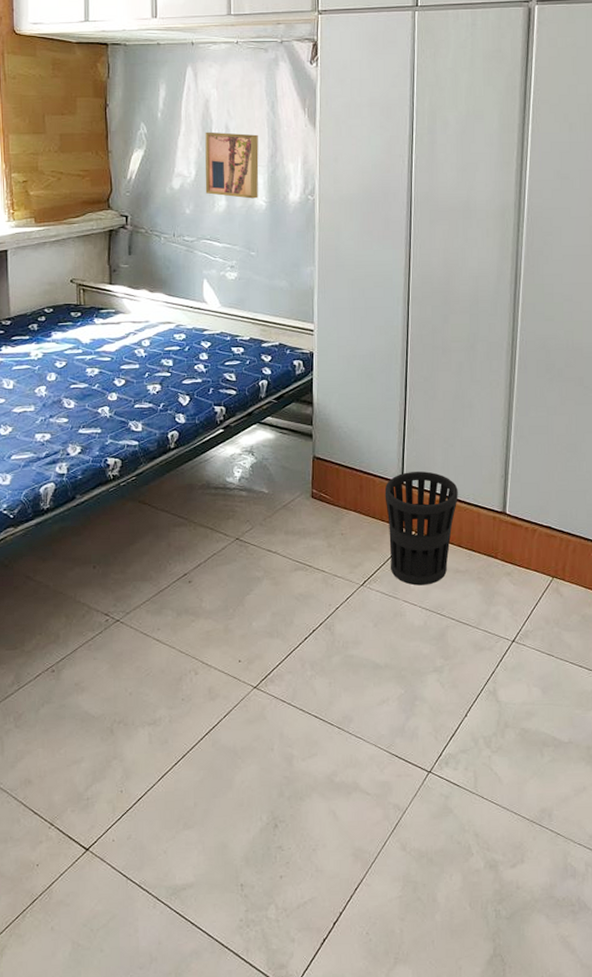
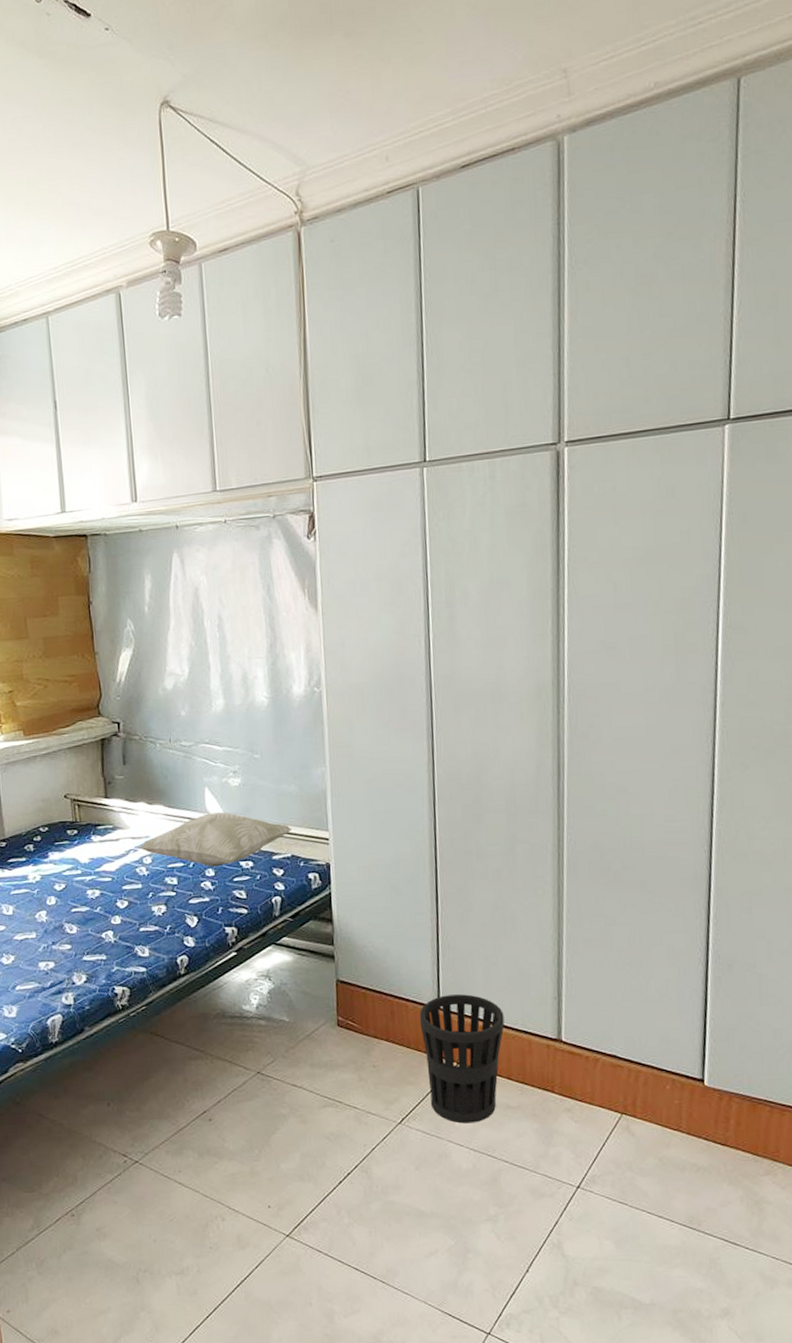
decorative pillow: none [138,302,282,352] -> present [138,812,293,867]
wall art: present [205,131,259,199] -> none [196,622,259,696]

